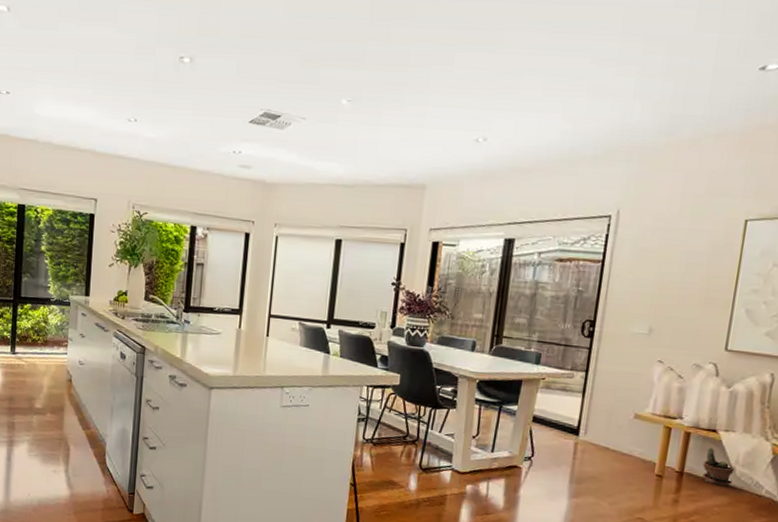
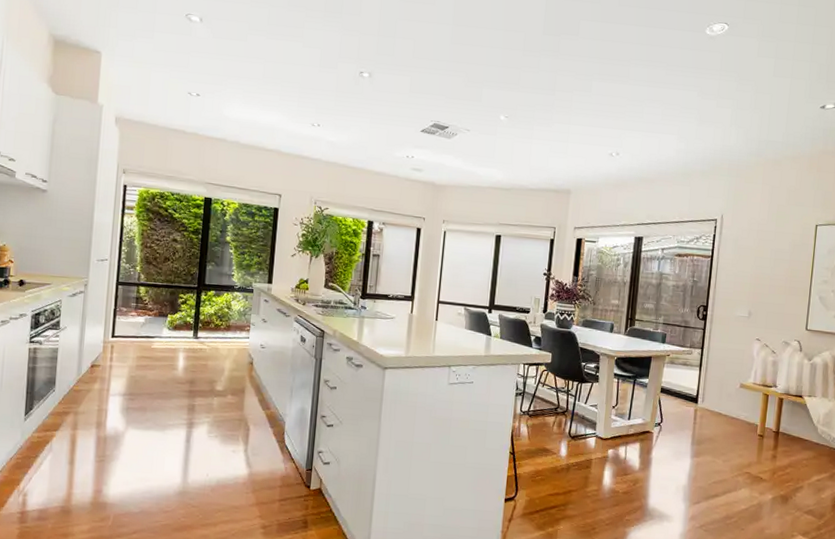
potted plant: present [702,447,735,487] -> none [793,410,817,443]

